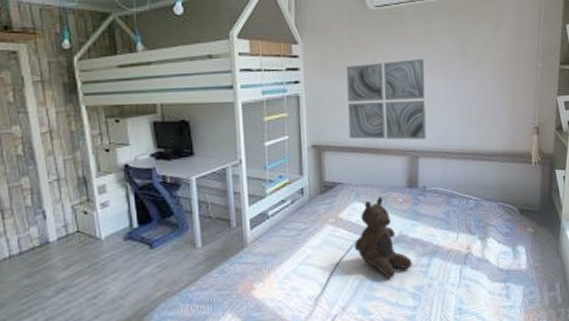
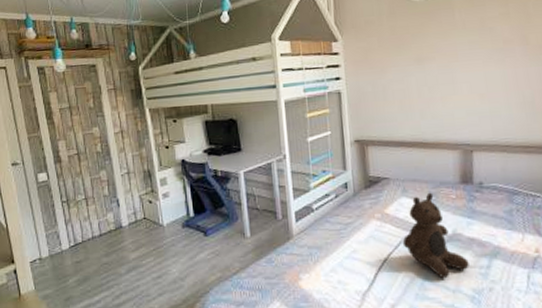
wall art: present [346,59,427,140] -> none [388,47,482,134]

